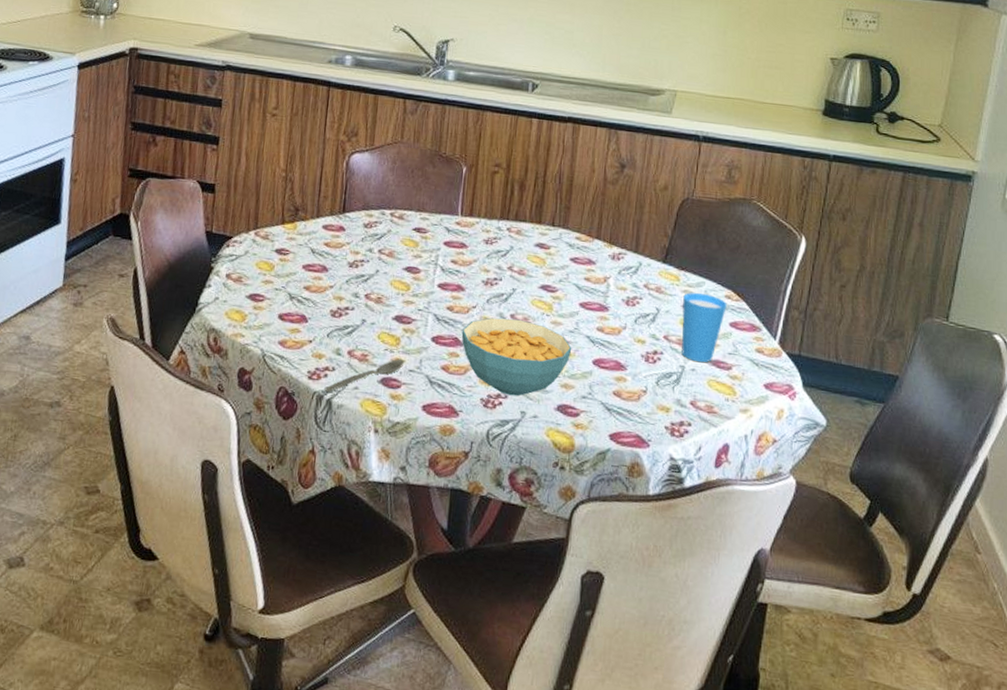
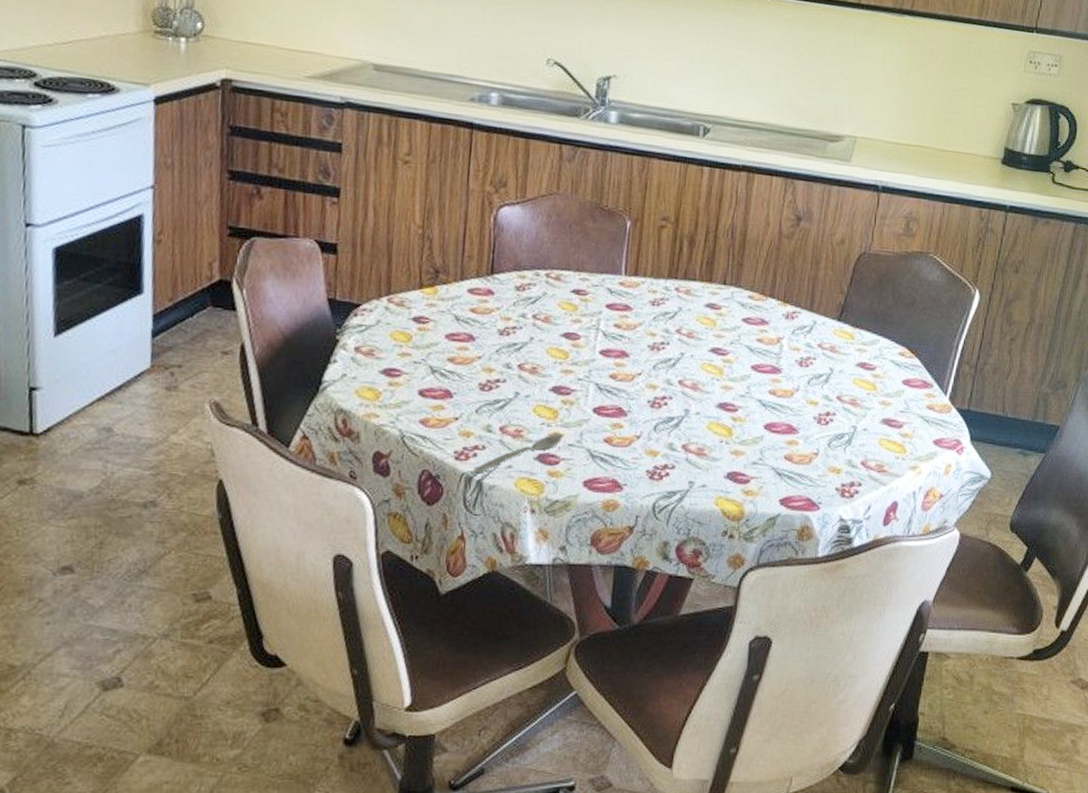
cereal bowl: present [461,317,572,396] -> none [625,384,743,466]
cup: present [681,292,727,363] -> none [854,350,900,422]

